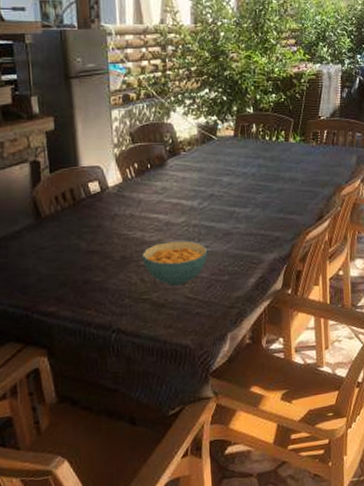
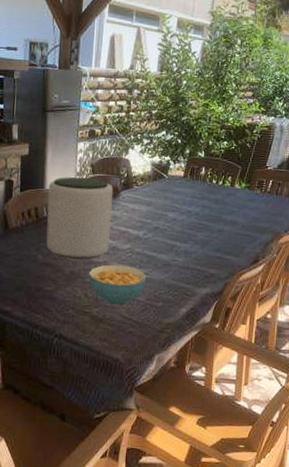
plant pot: none [83,148,162,242] -> present [46,176,114,259]

